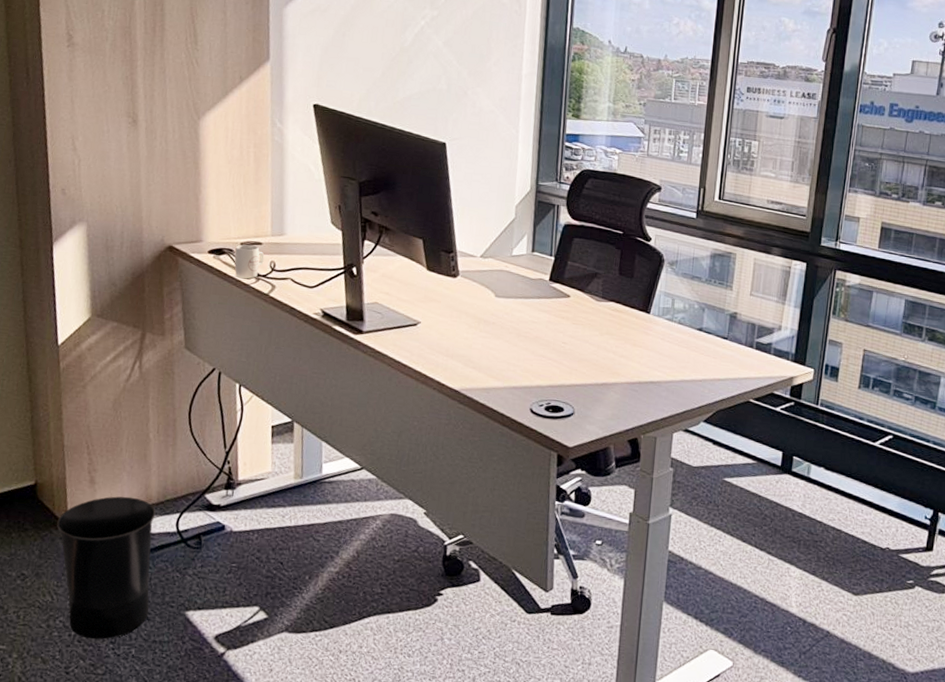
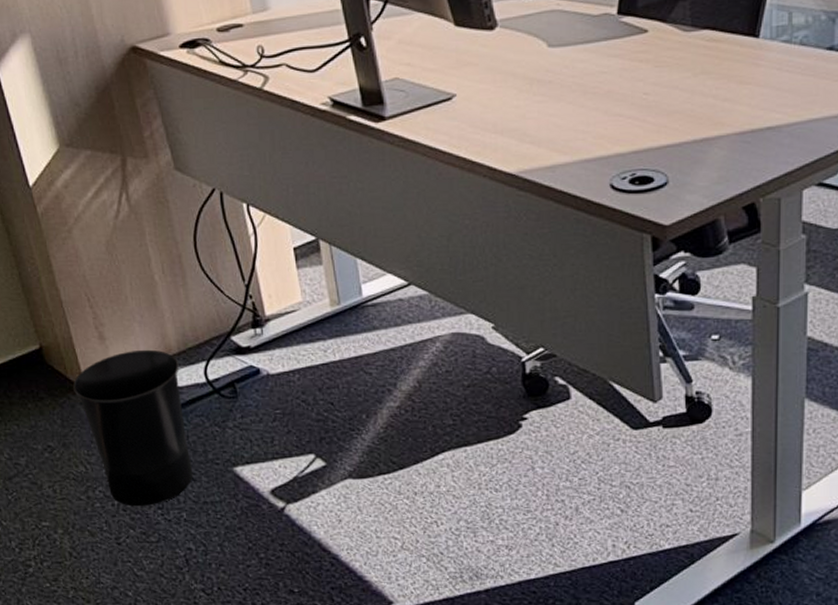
mug: present [234,244,265,279] -> none [212,28,249,74]

